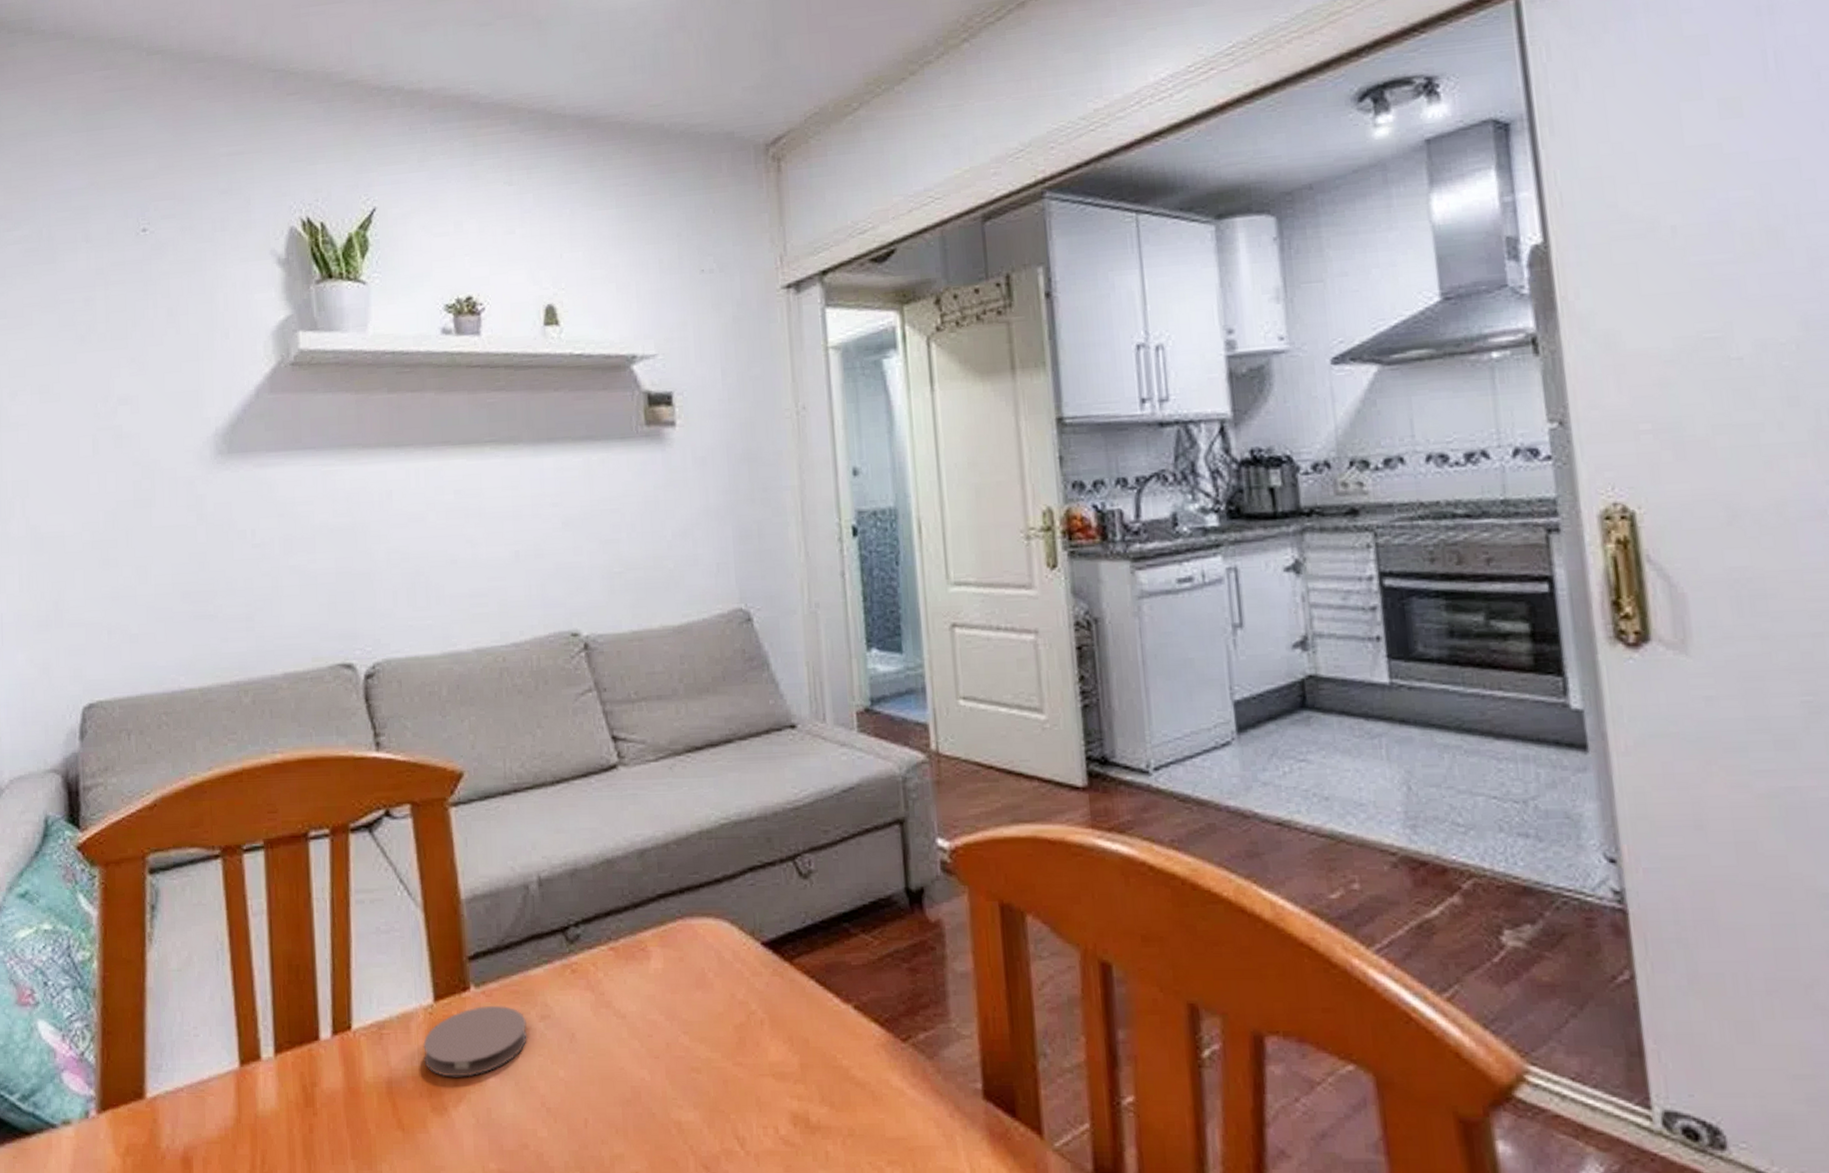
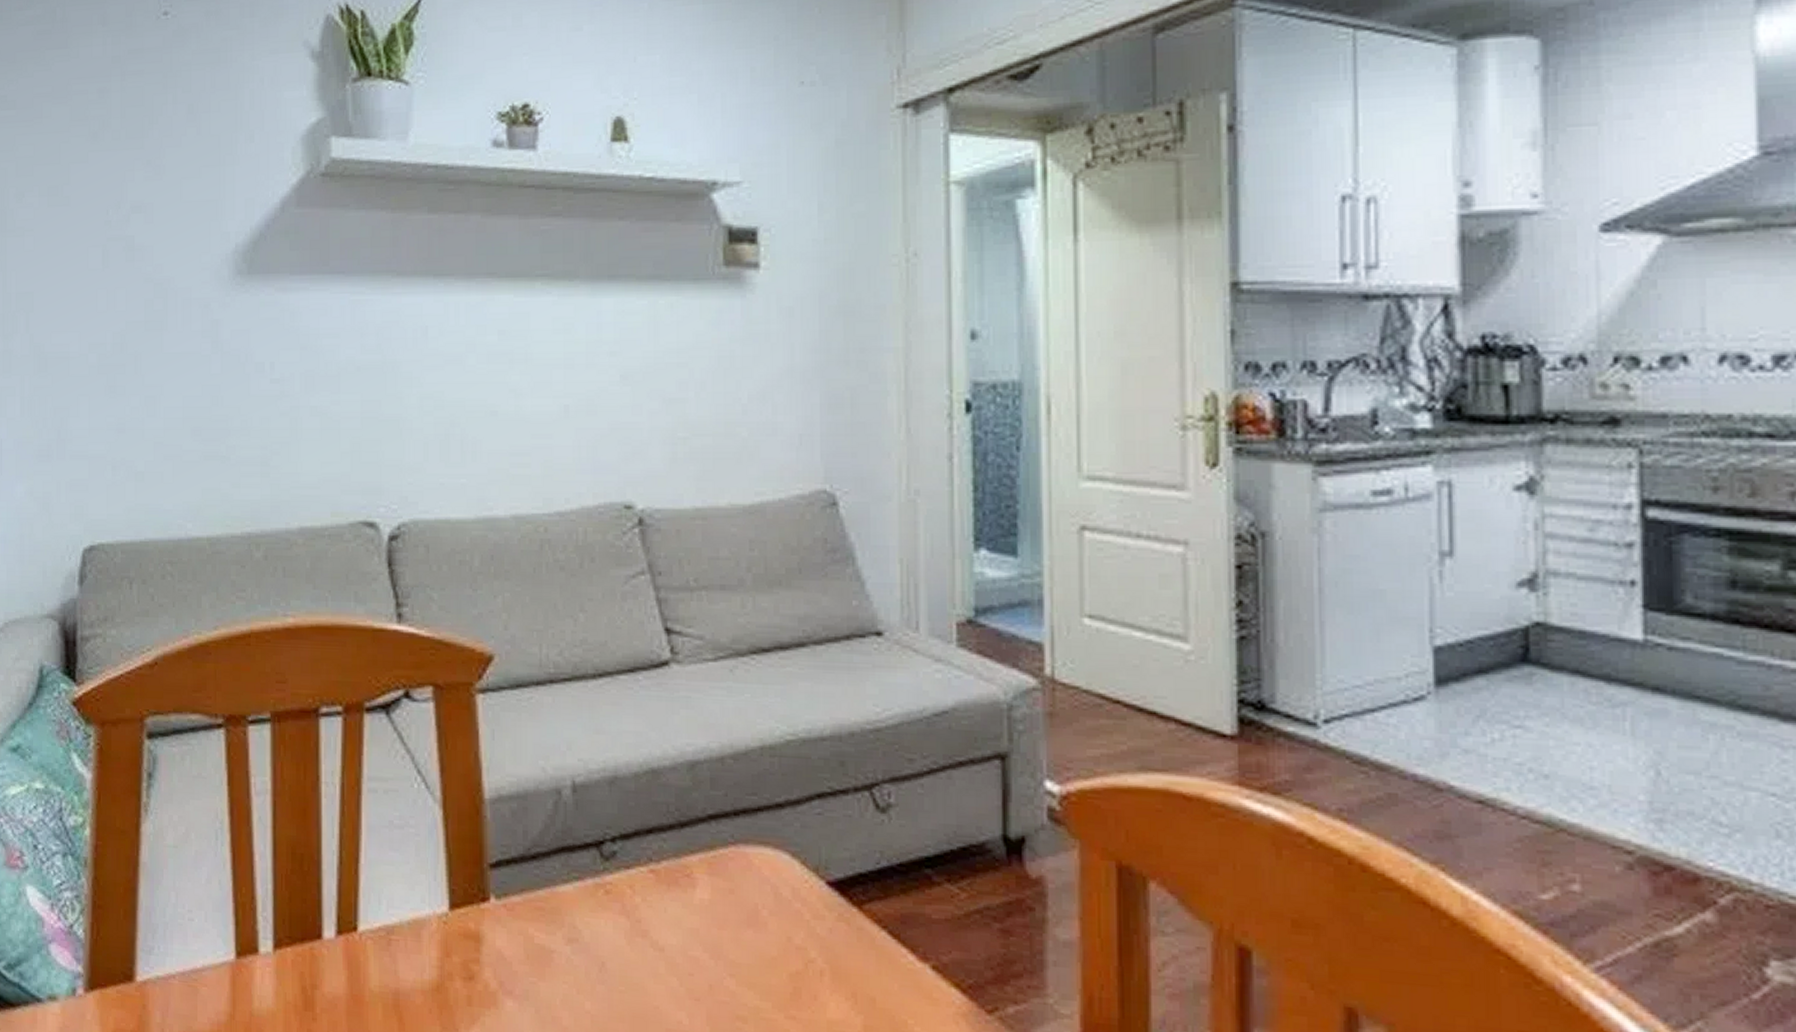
coaster: present [423,1005,527,1077] -> none [435,920,551,998]

